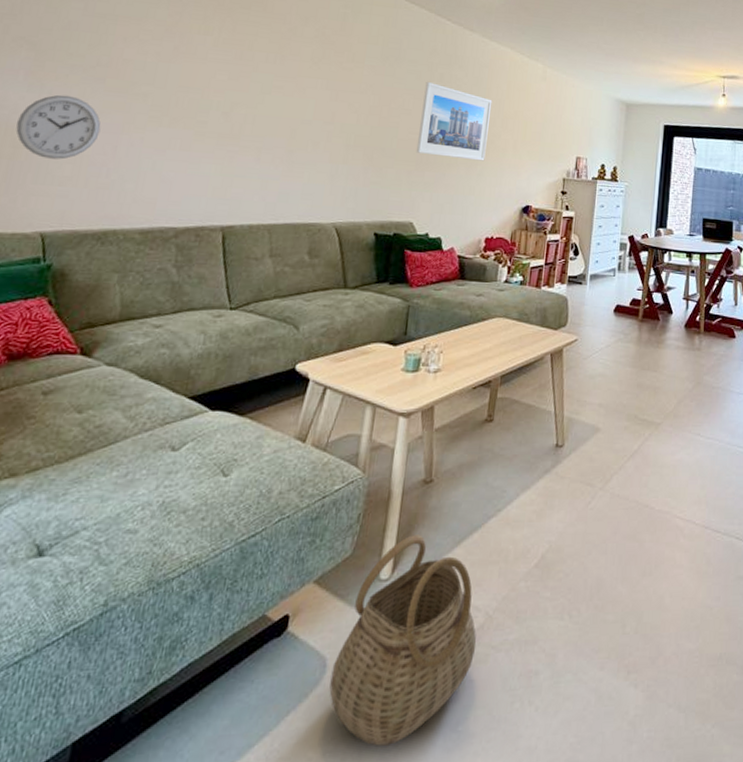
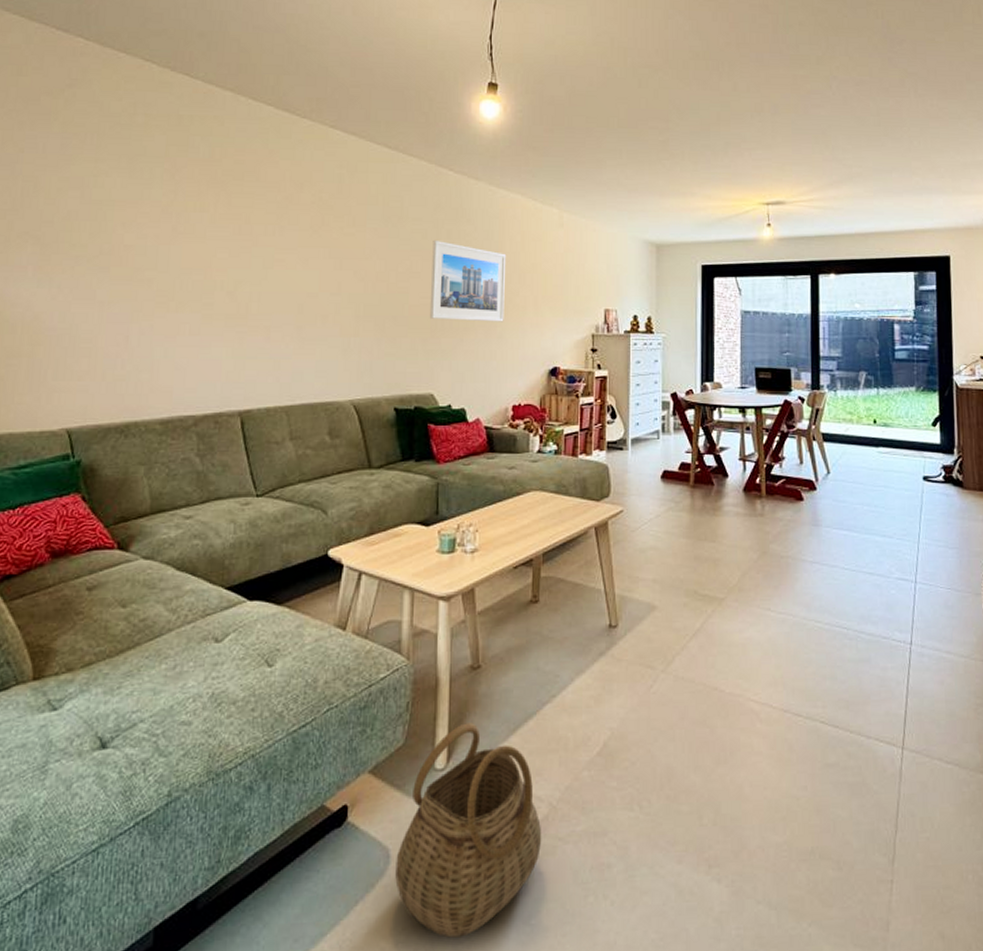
wall clock: present [16,94,101,160] -> none [31,287,111,354]

